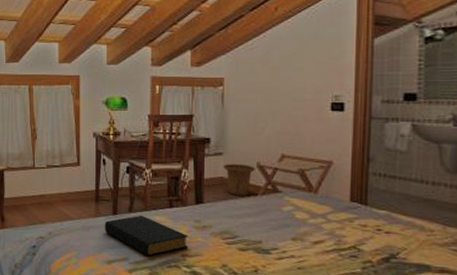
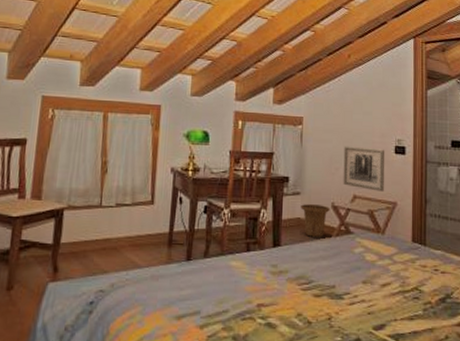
hardback book: present [104,215,189,257] -> none [175,260,265,309]
wall art: none [269,105,319,151] -> present [343,146,385,192]

